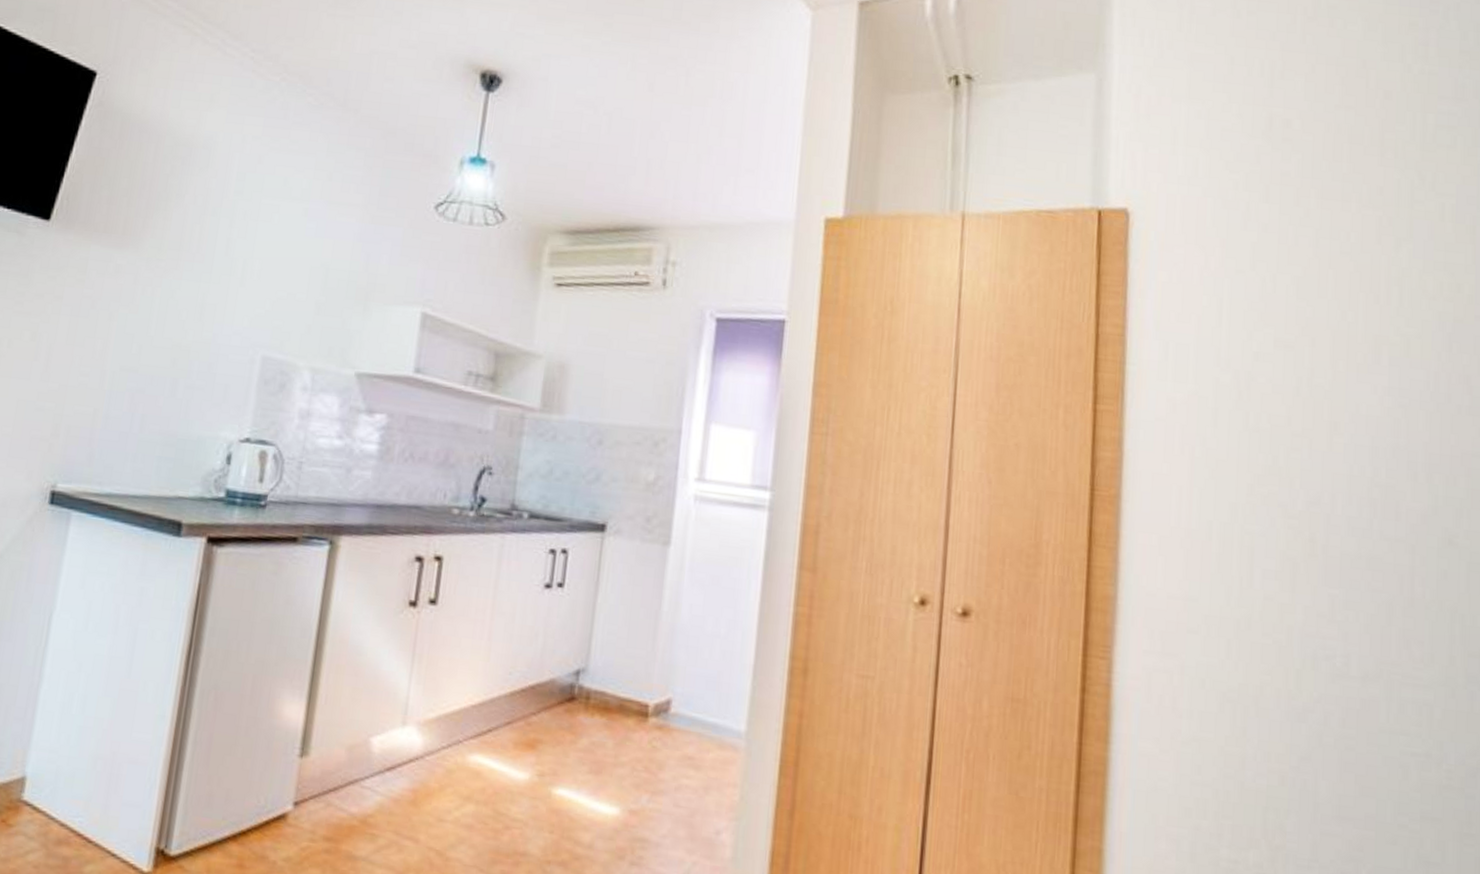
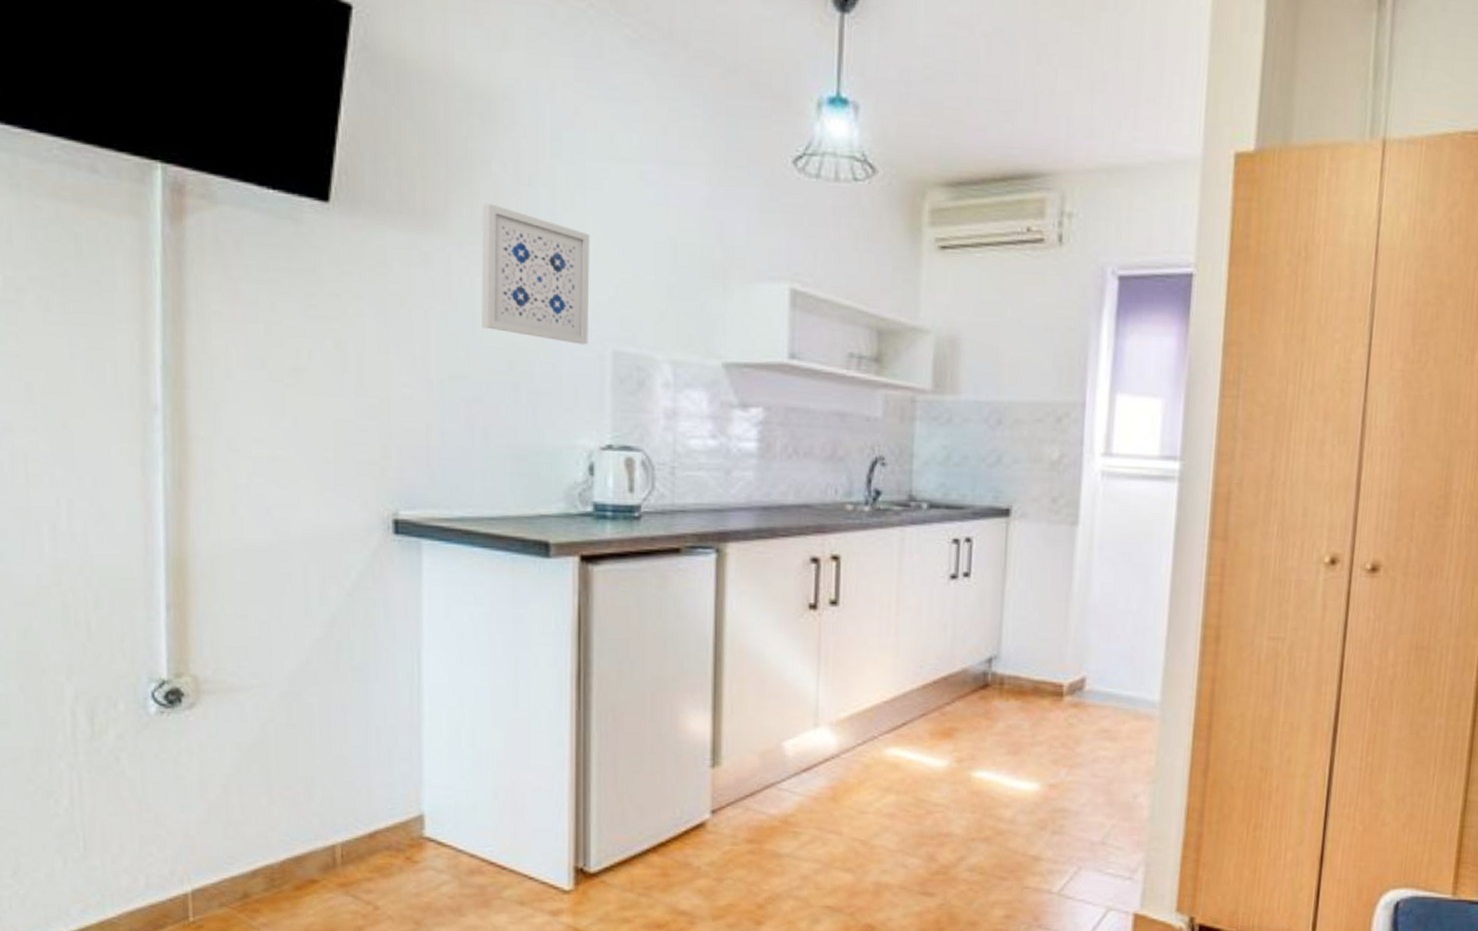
wall art: none [155,228,257,350] -> present [481,203,590,345]

